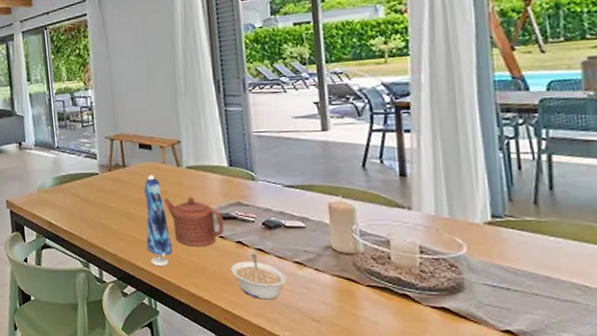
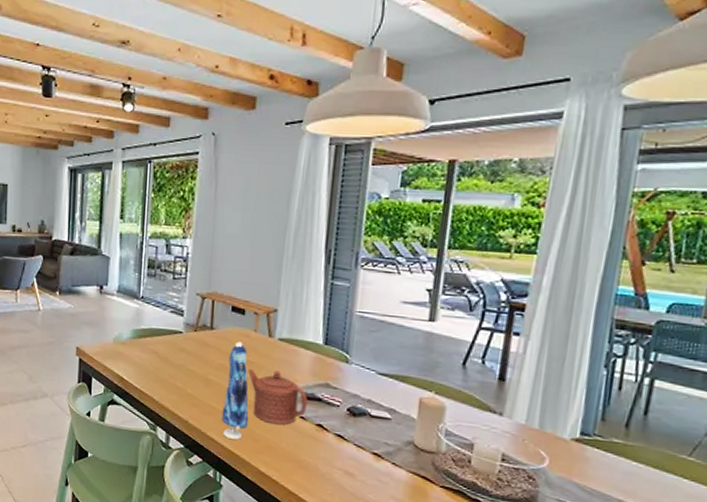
legume: present [230,253,288,300] -> none [305,438,362,489]

